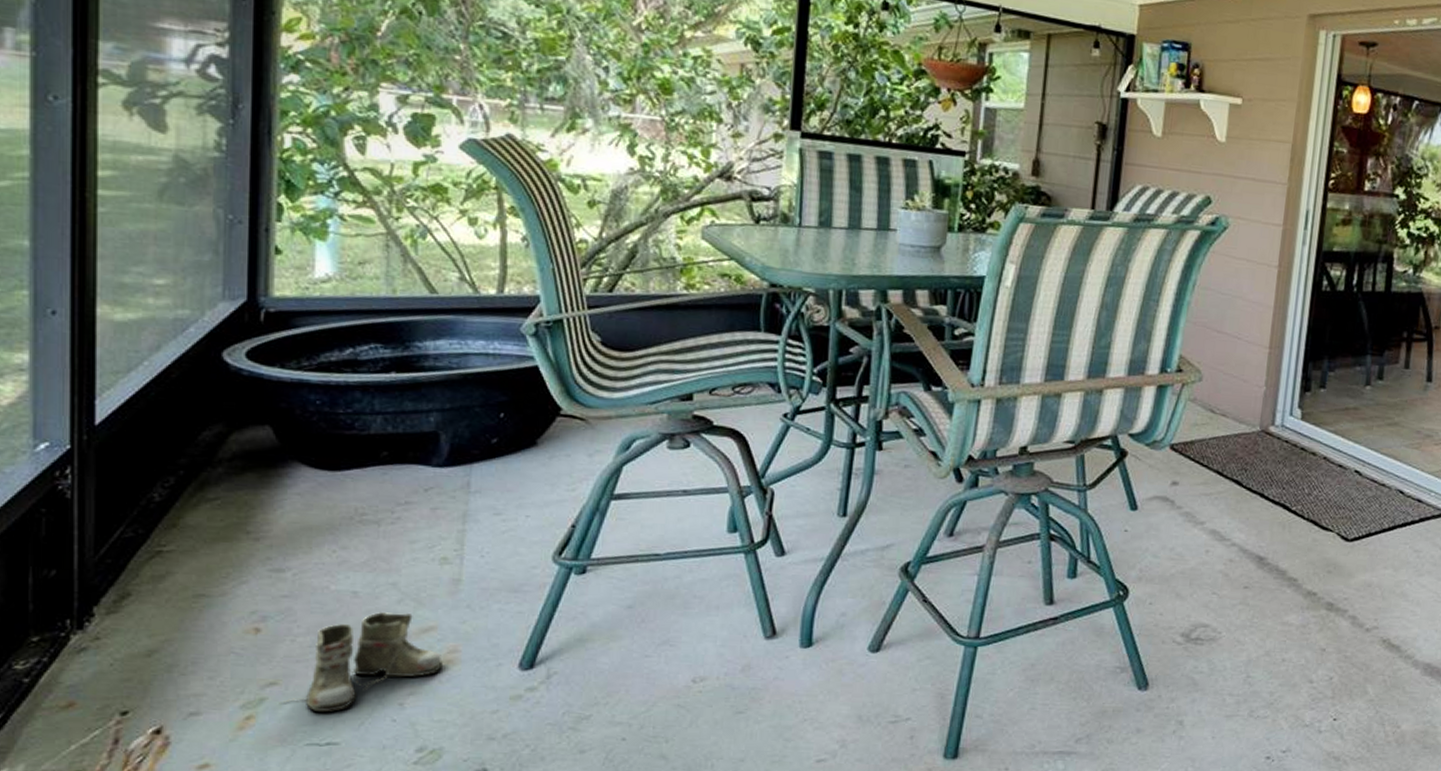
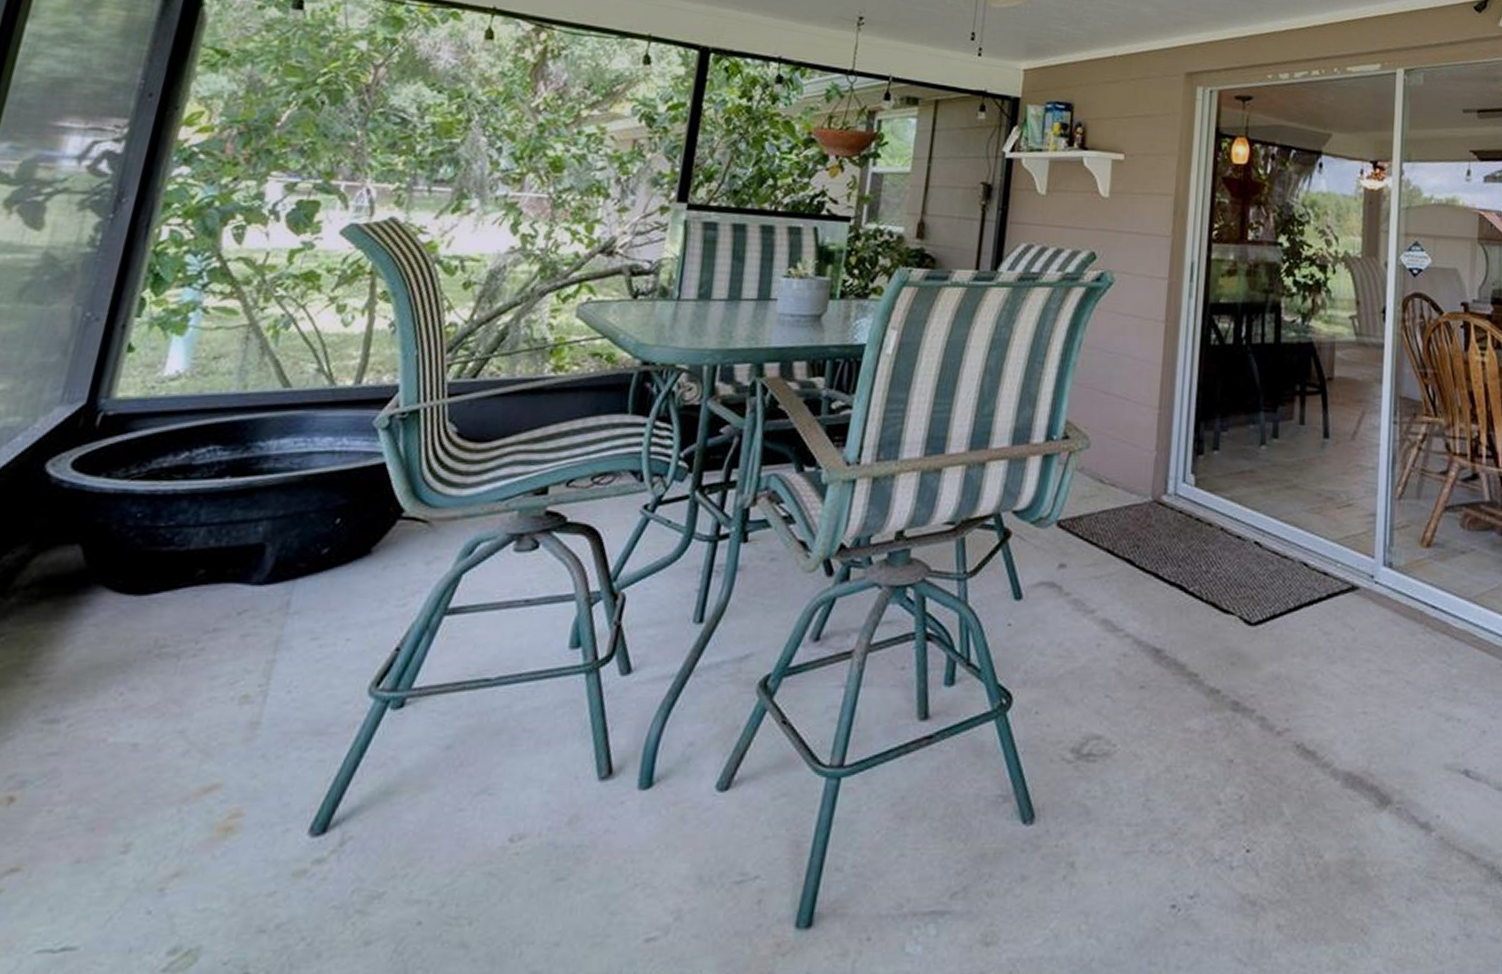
boots: present [280,612,443,712] -> none [17,769,221,905]

